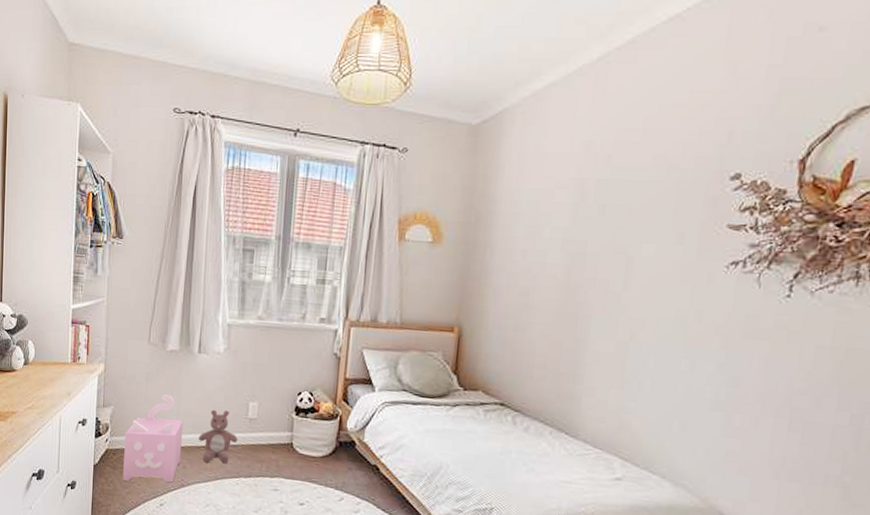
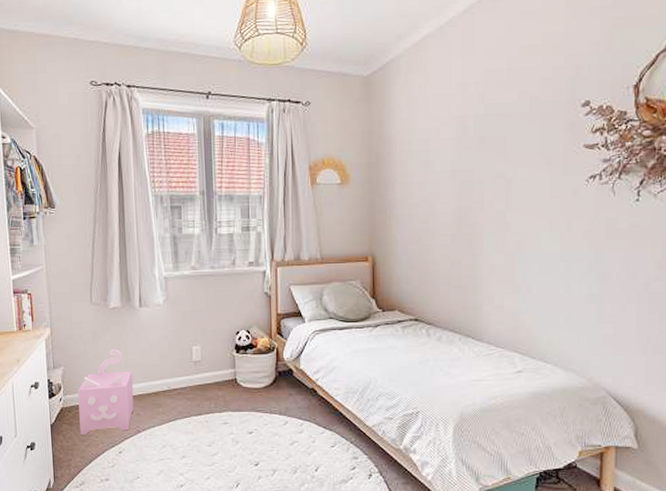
stuffed animal: present [199,409,238,464] -> none [149,356,186,407]

